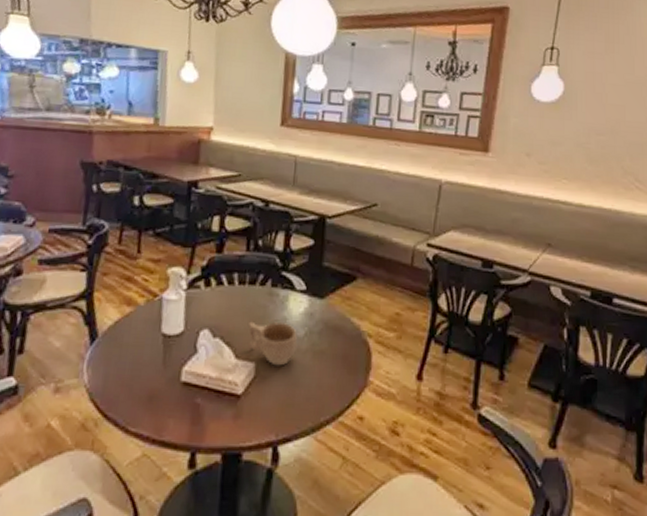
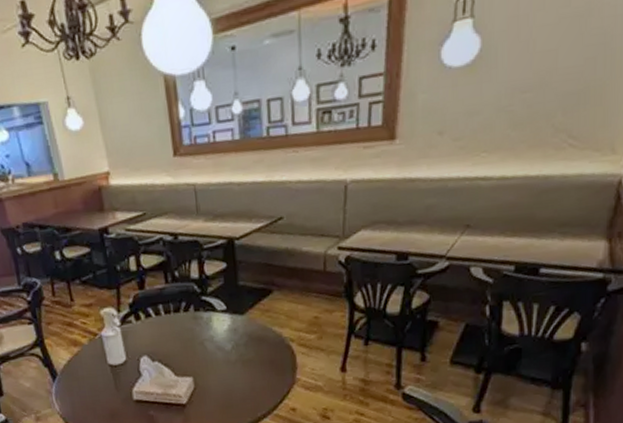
cup: present [248,321,298,366] -> none [181,341,227,377]

